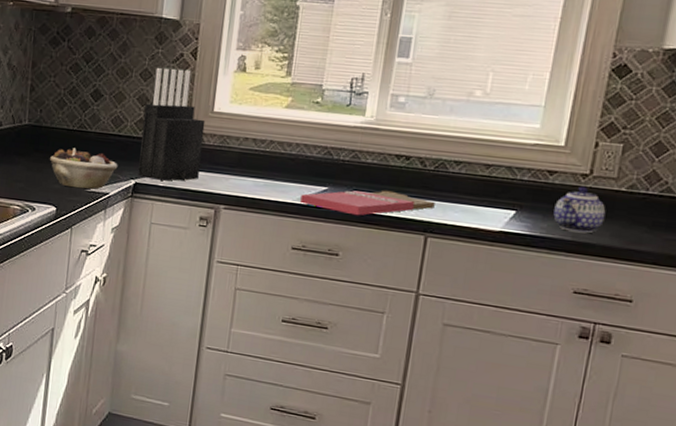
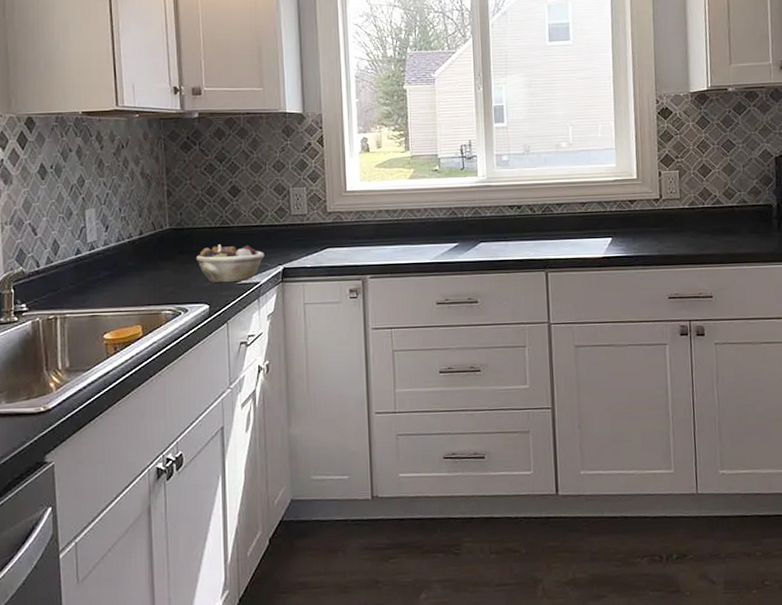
knife block: present [138,67,206,182] -> none [282,156,342,262]
cutting board: present [300,190,435,216] -> none [436,237,548,264]
teapot: present [553,186,606,234] -> none [640,209,678,248]

